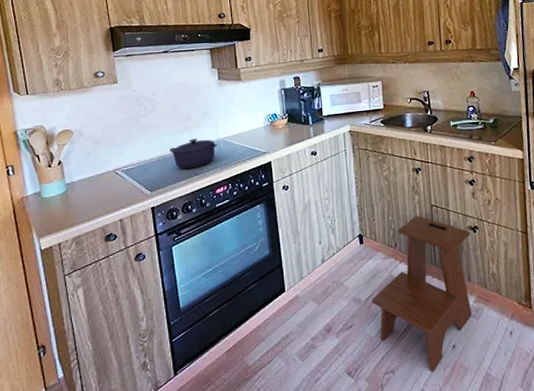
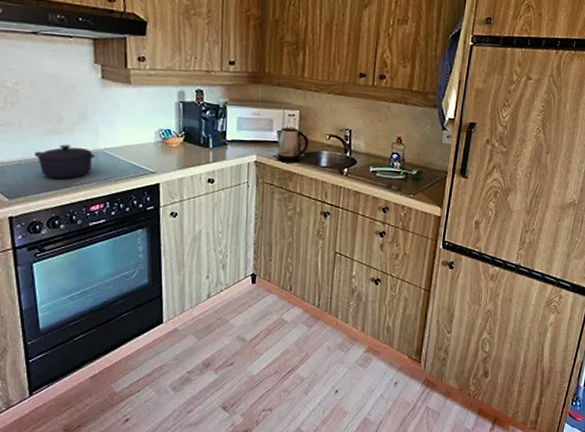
kettle: none [364,96,393,129] -> present [276,127,309,163]
step stool: present [372,215,472,371] -> none [257,261,372,412]

